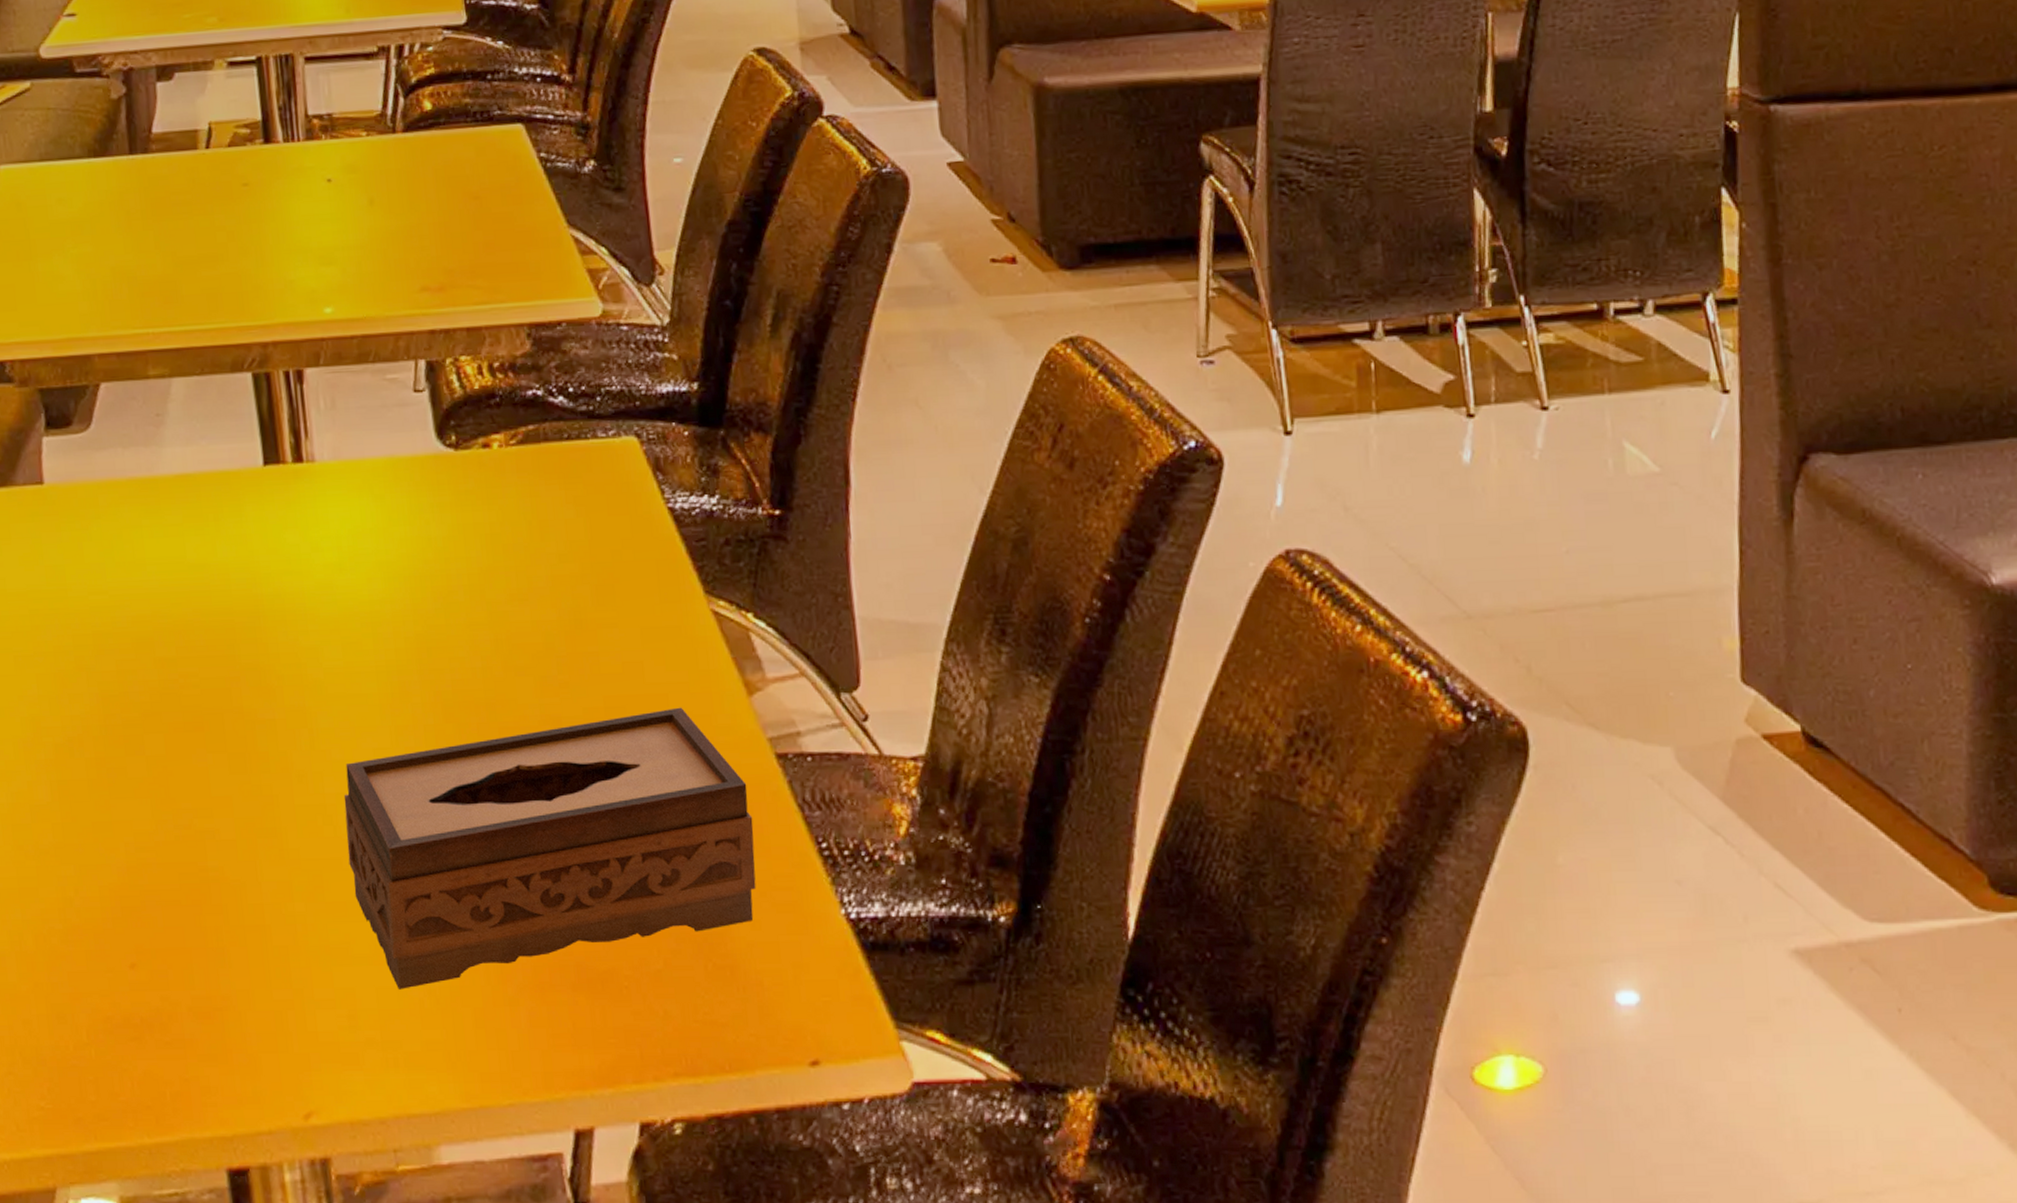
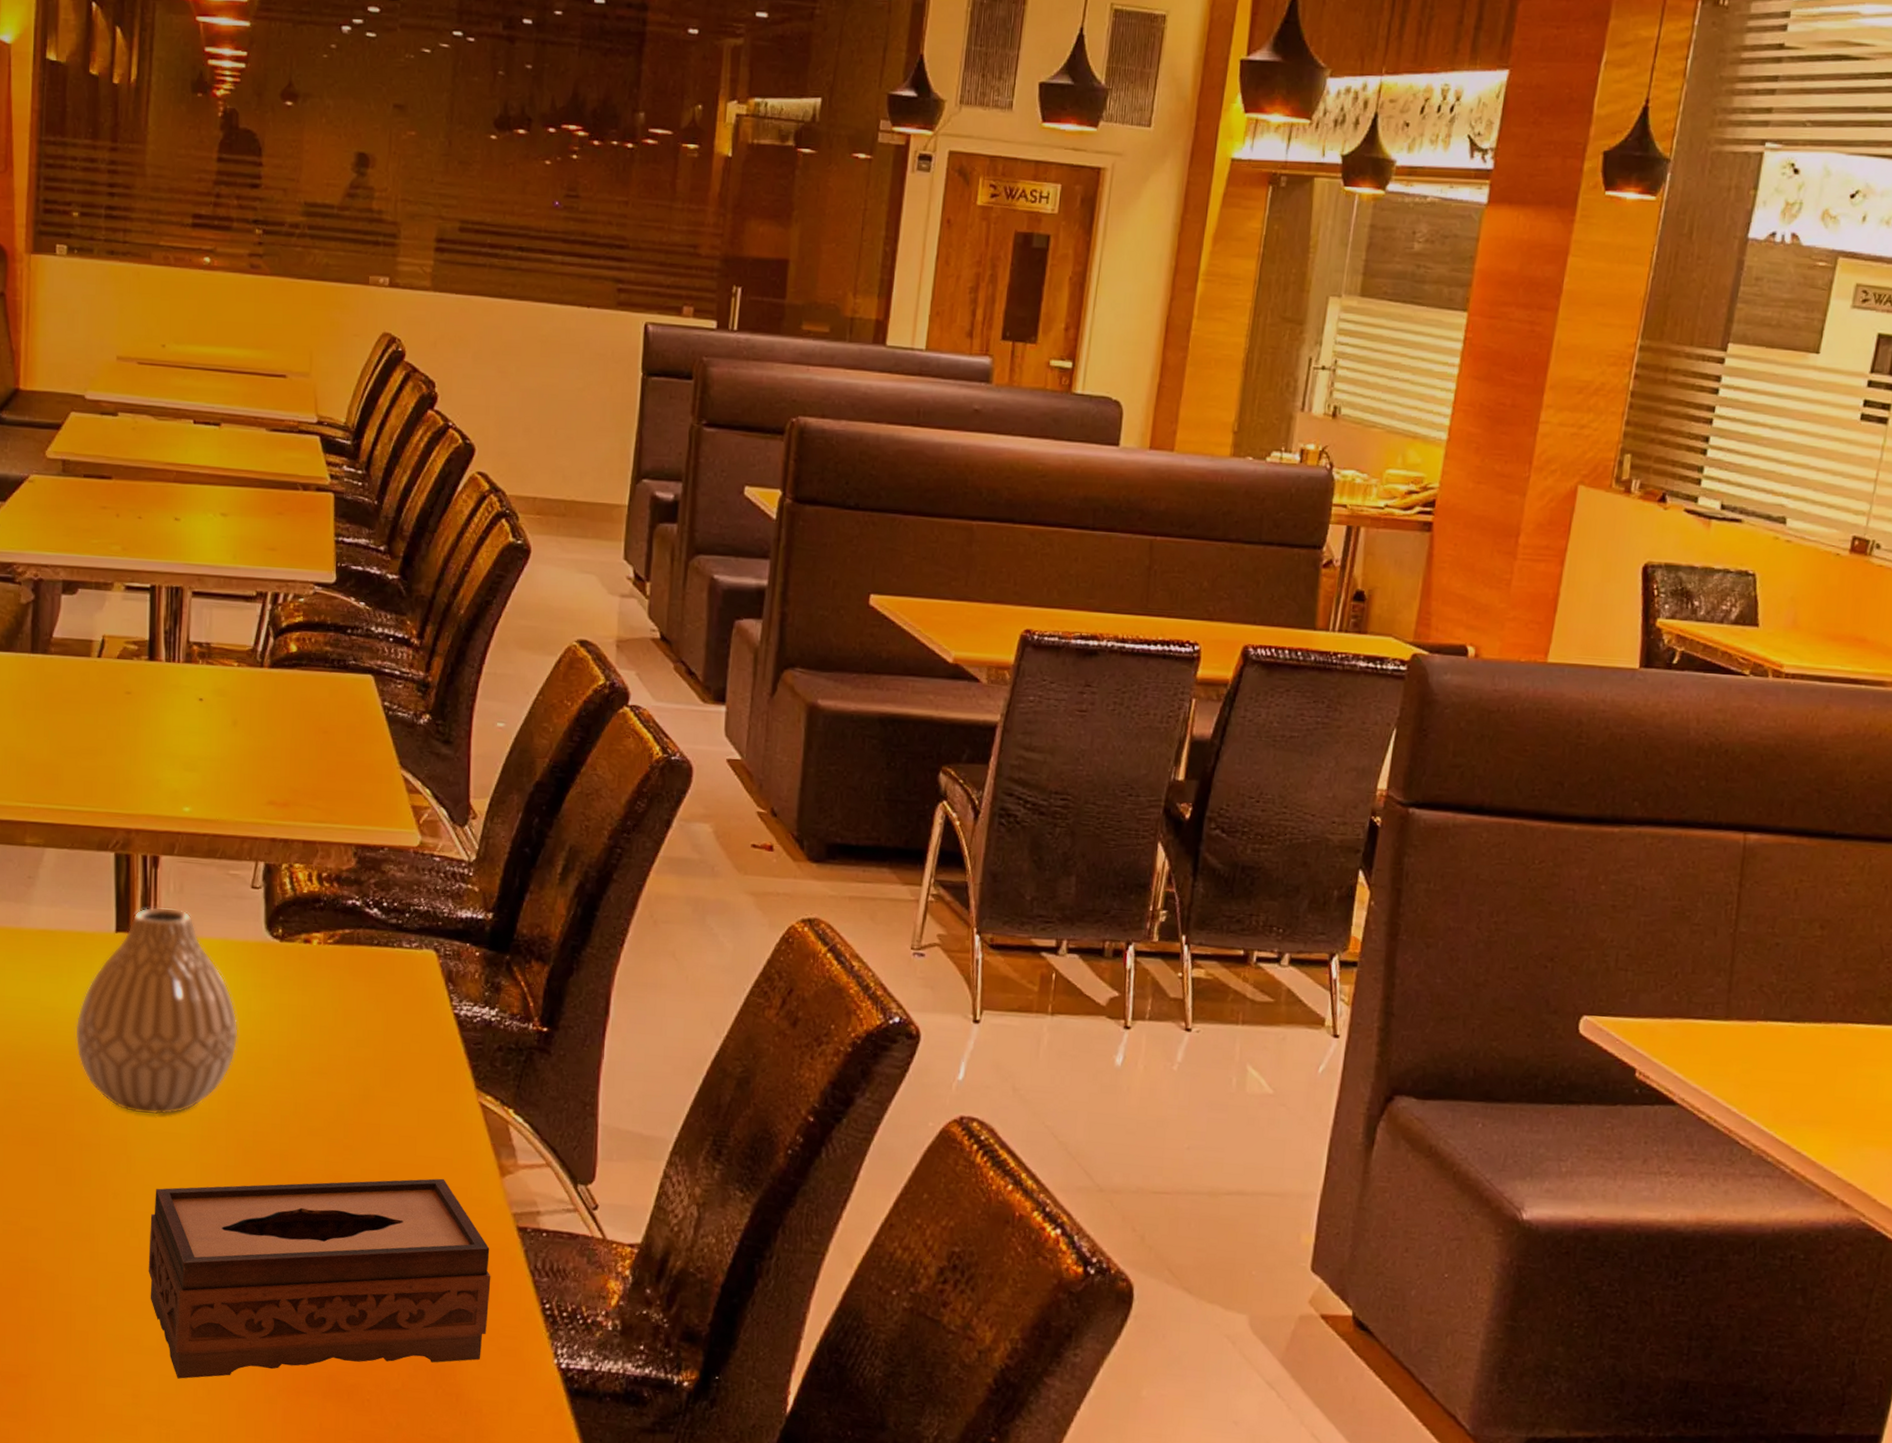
vase: none [230,427,421,677] -> present [75,906,239,1115]

